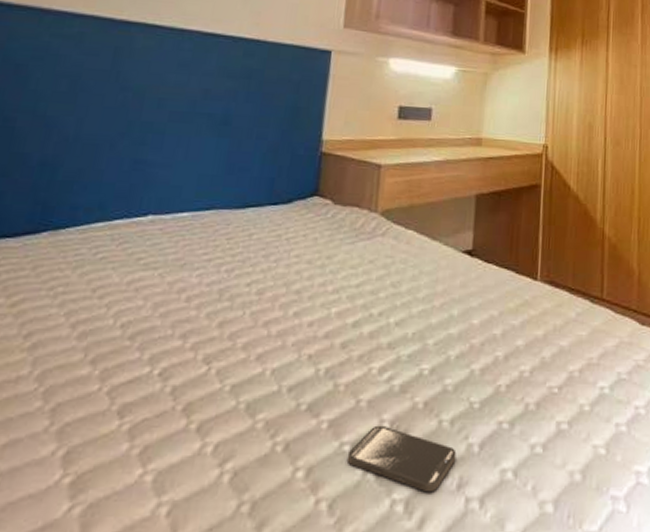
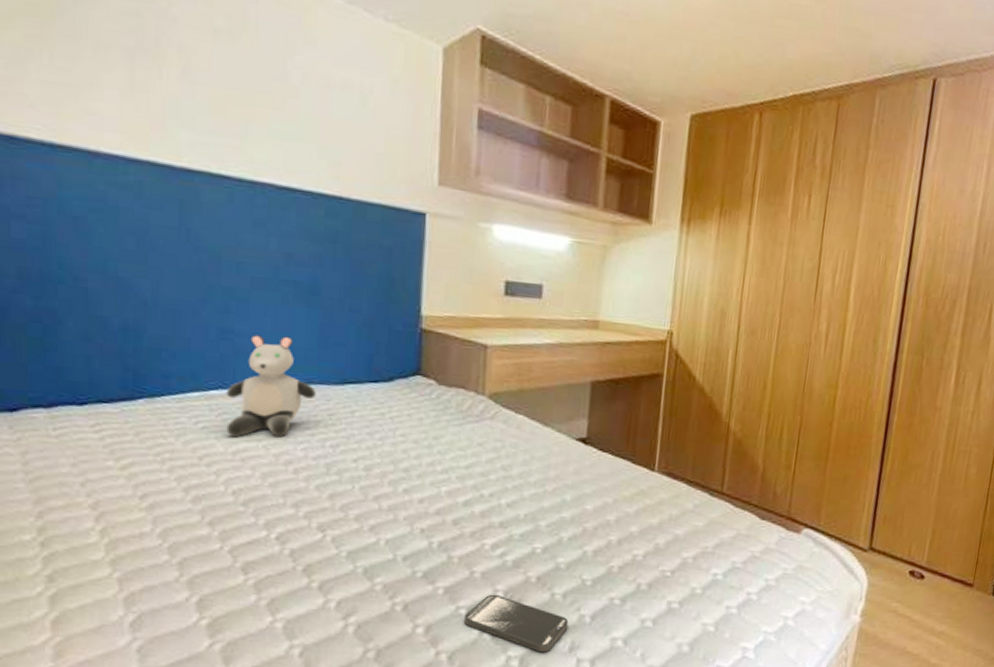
stuffed animal: none [124,164,218,267] -> present [226,335,317,437]

